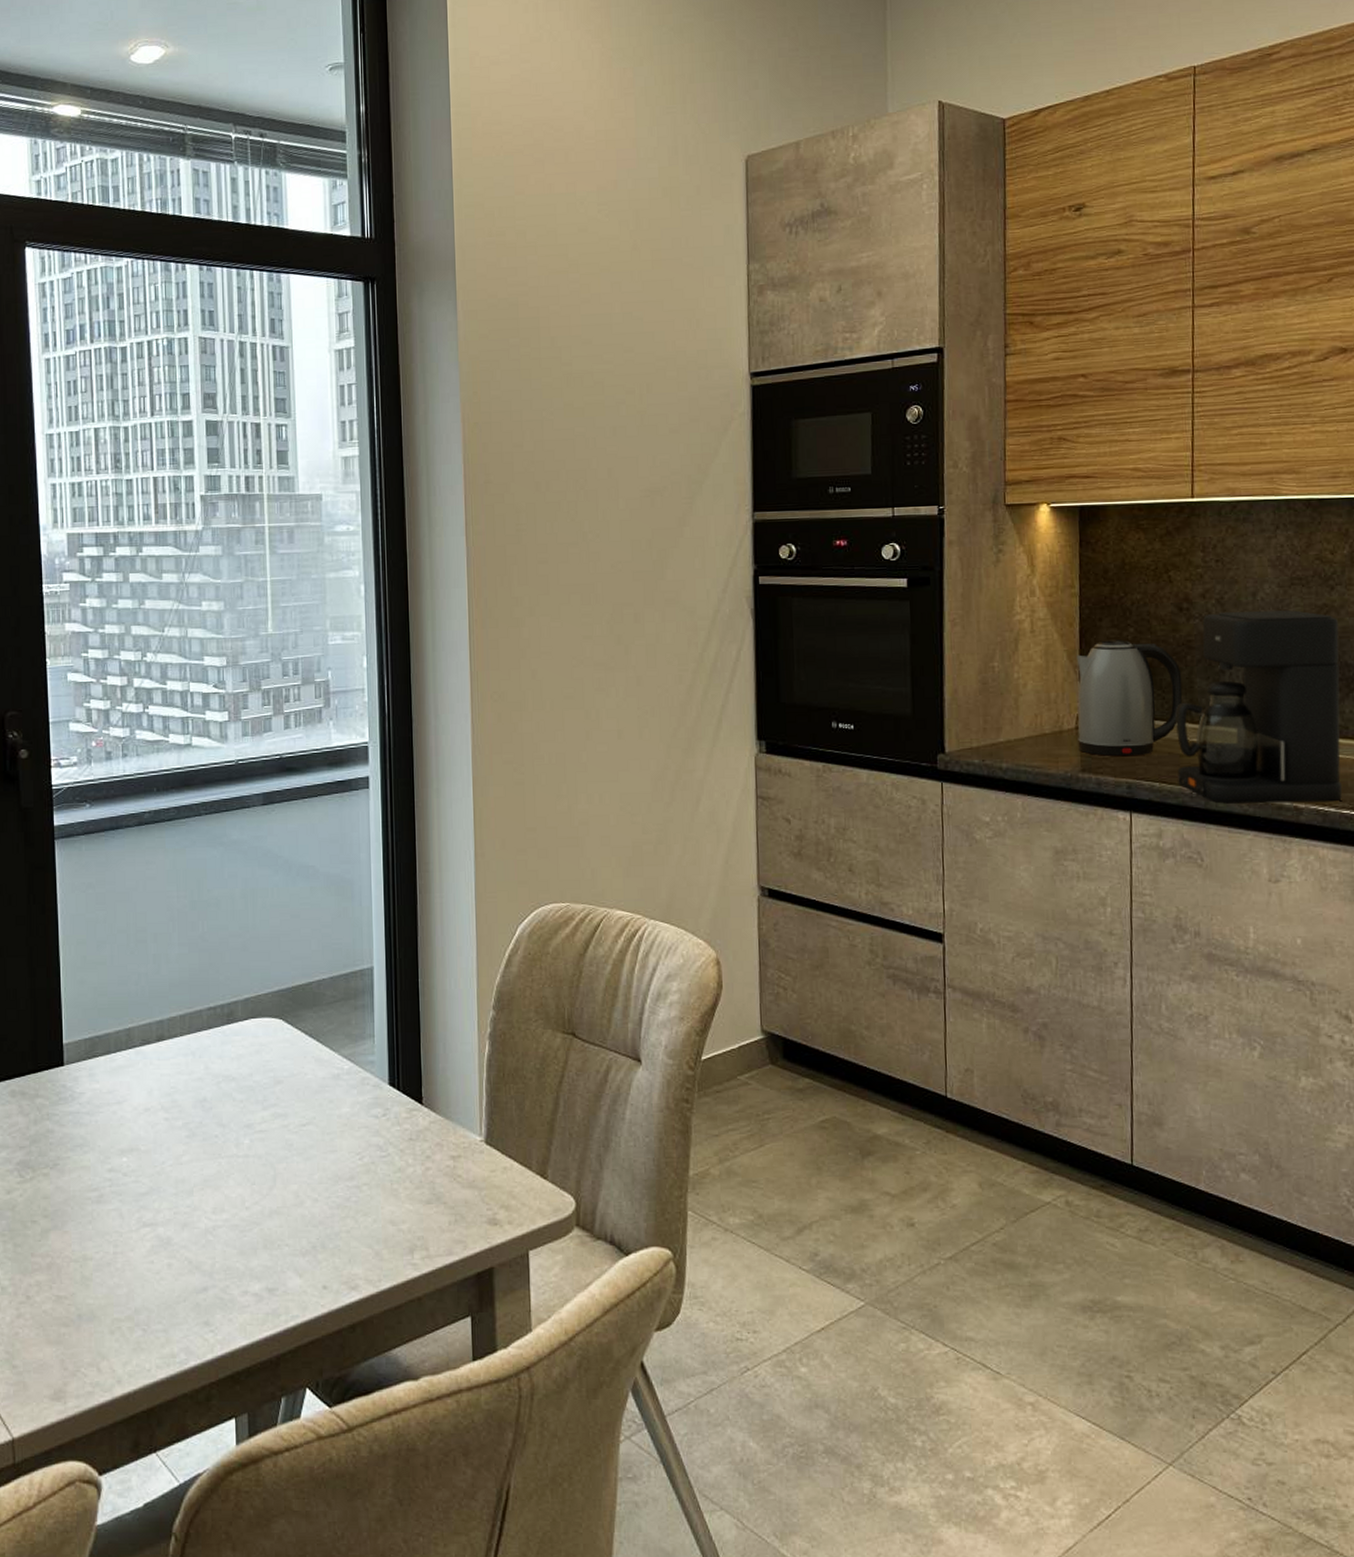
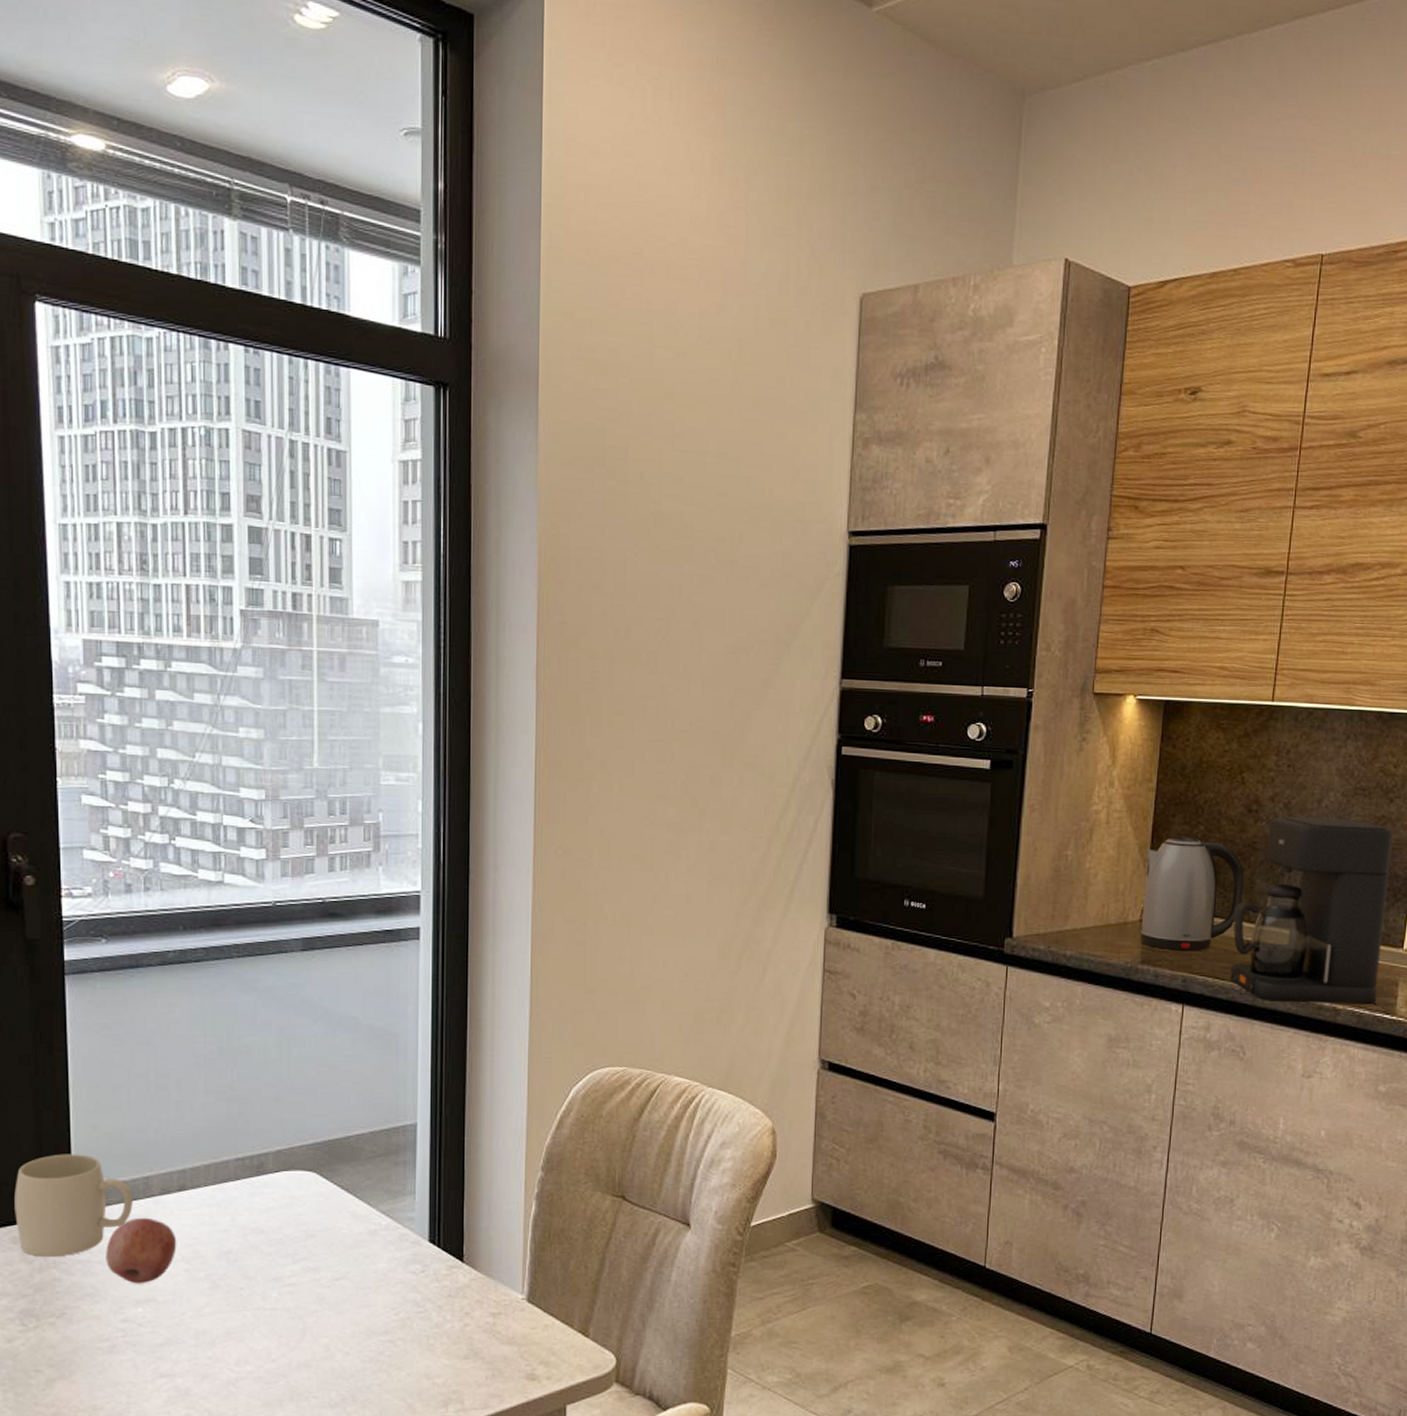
mug: none [12,1008,117,1109] -> present [14,1154,133,1257]
fruit: none [93,1068,157,1134] -> present [106,1217,177,1284]

